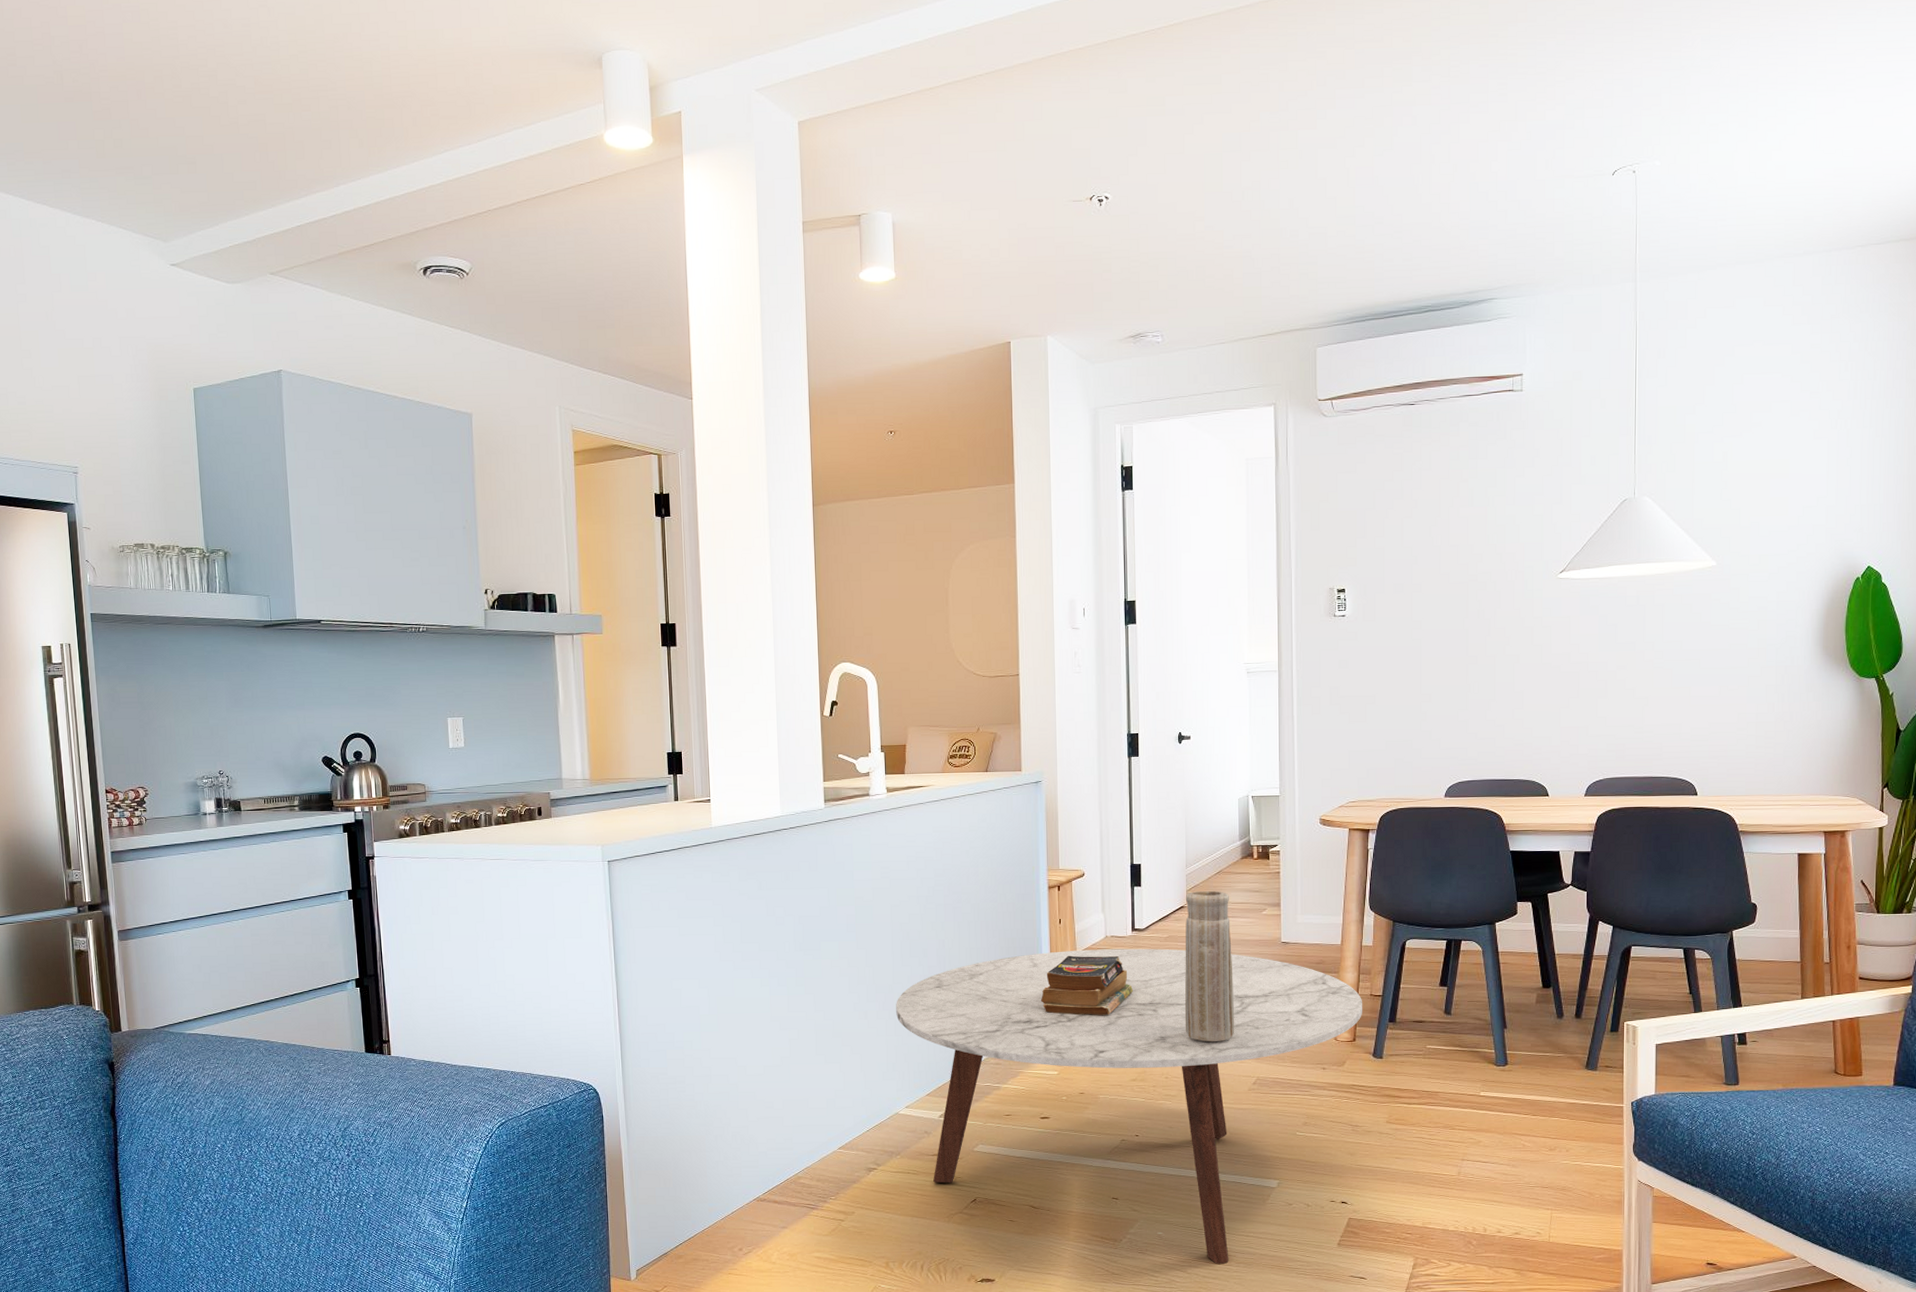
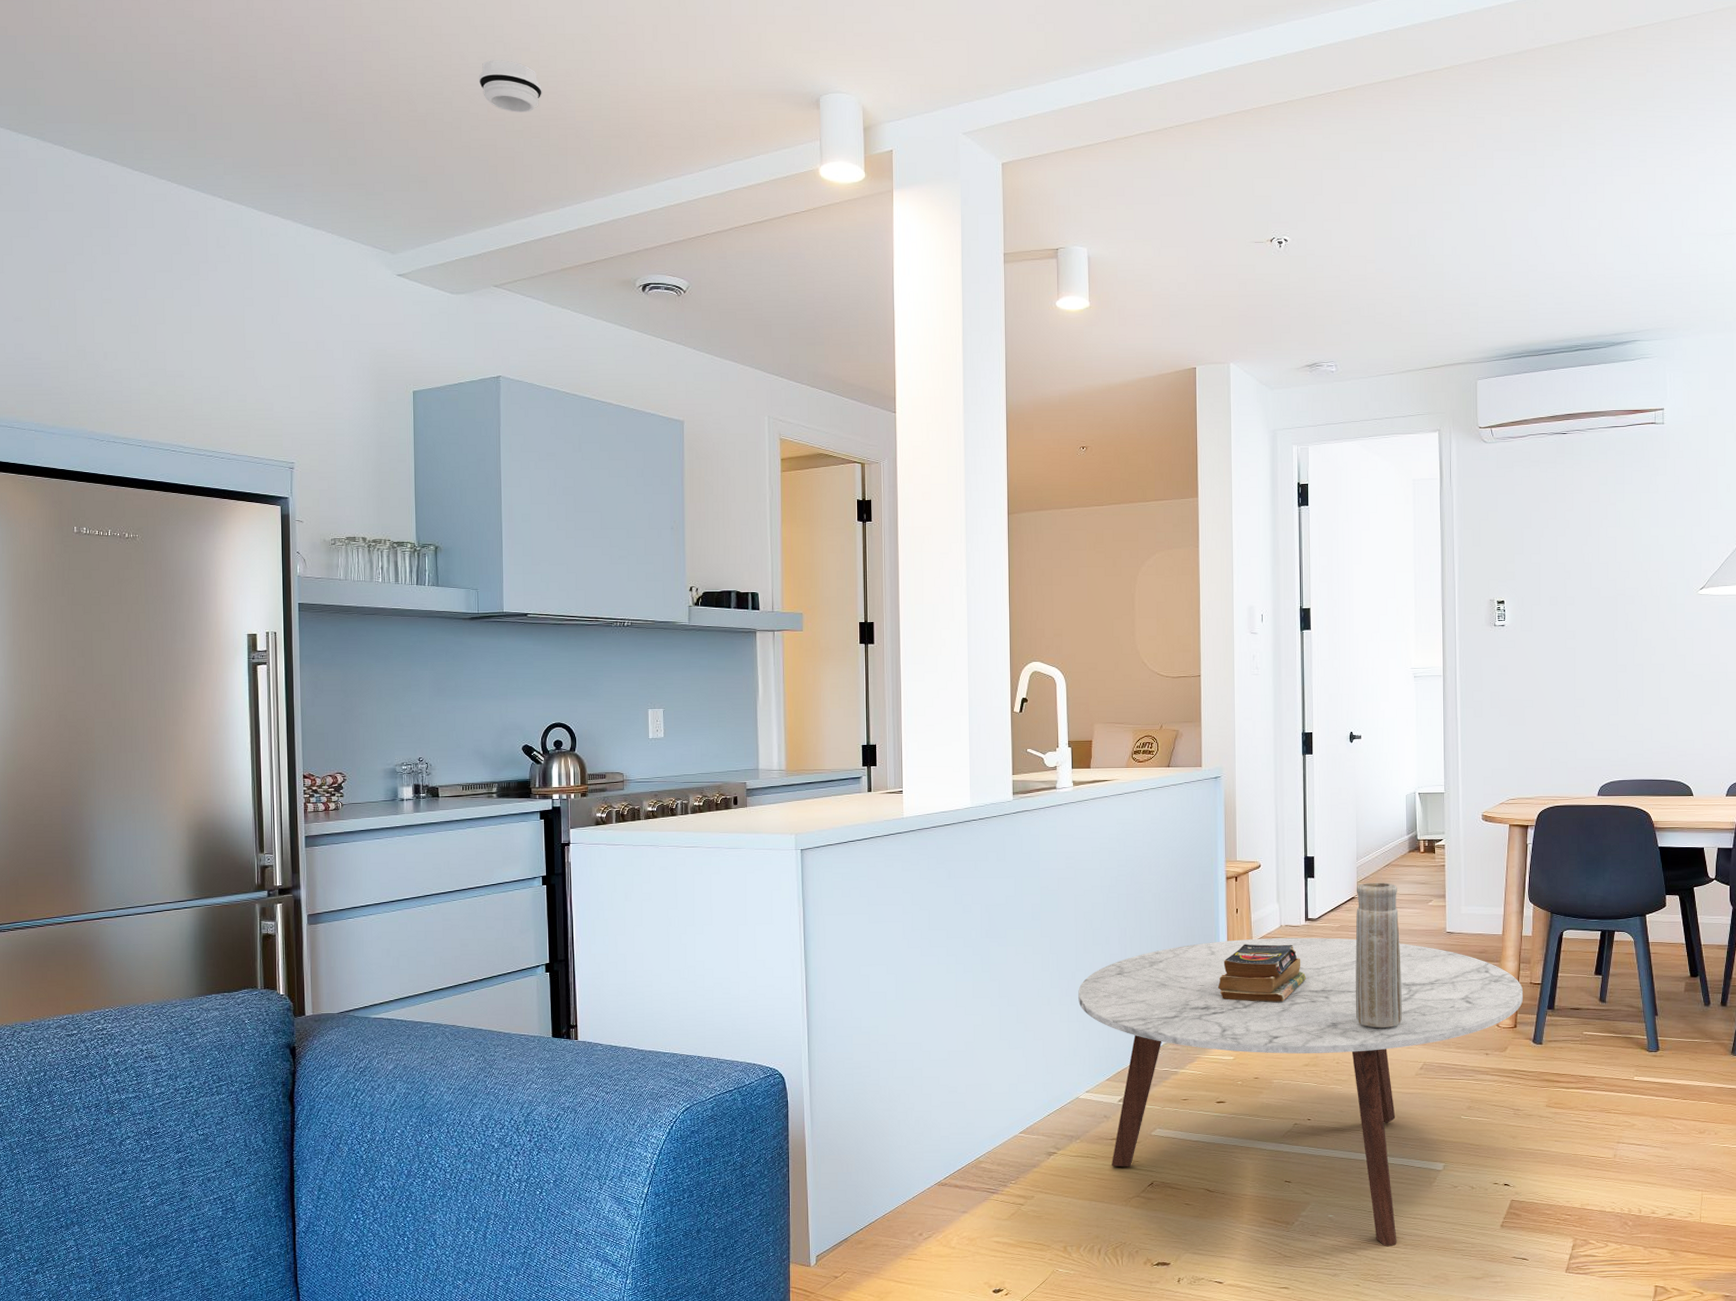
smoke detector: none [243,26,310,84] -> present [478,60,542,112]

